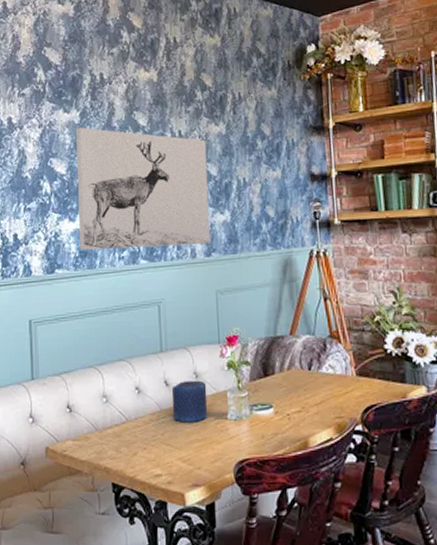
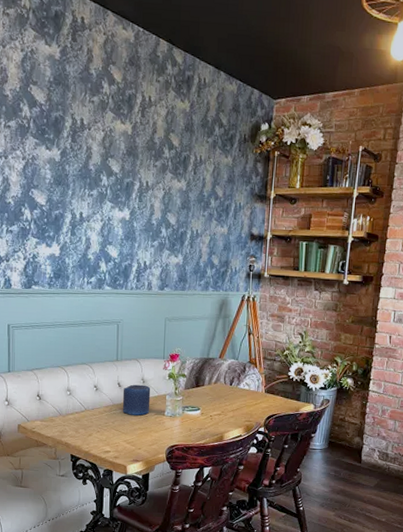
wall art: present [76,127,211,250] -> none [55,165,168,281]

